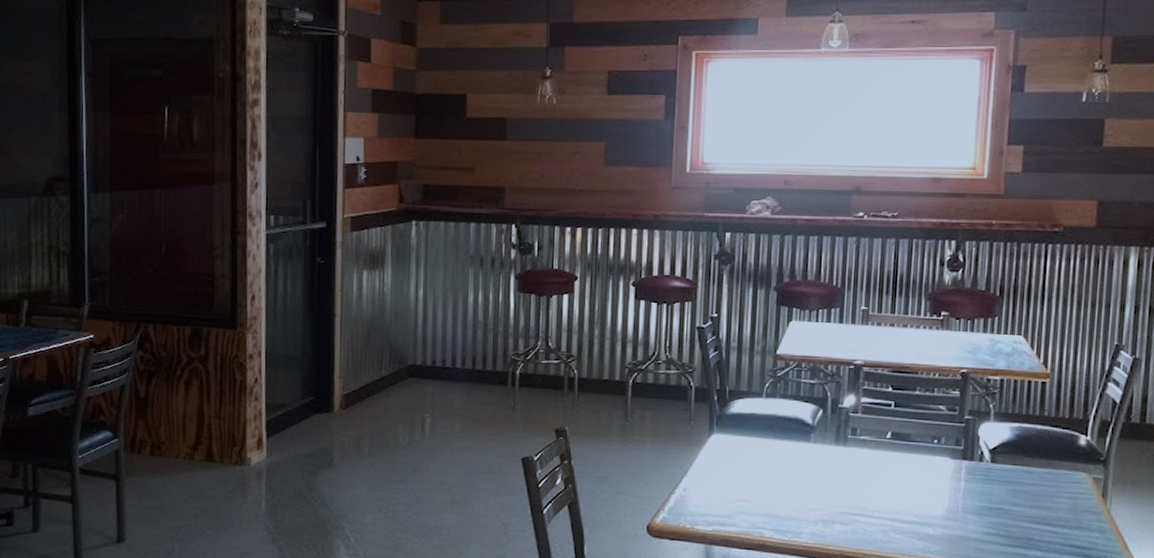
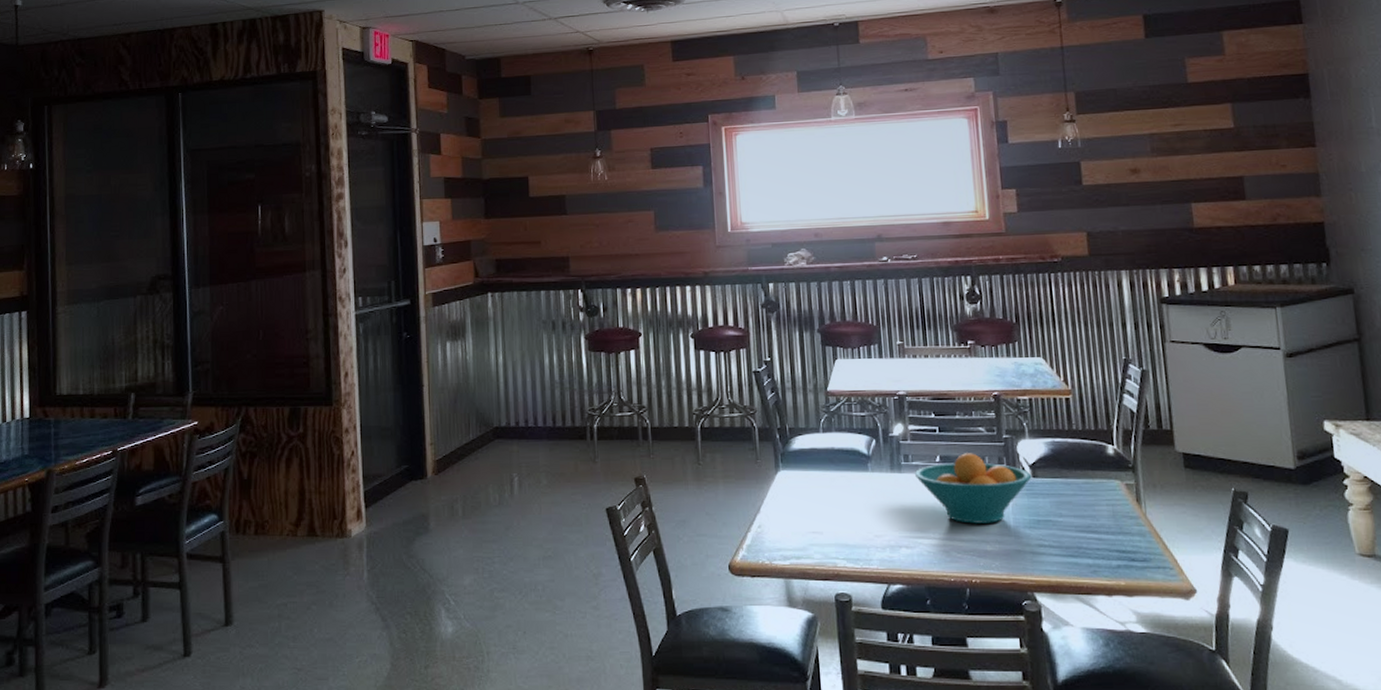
fruit bowl: none [862,431,990,507] -> present [915,453,1032,524]

